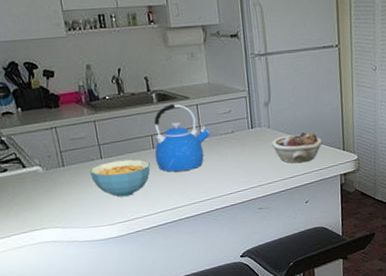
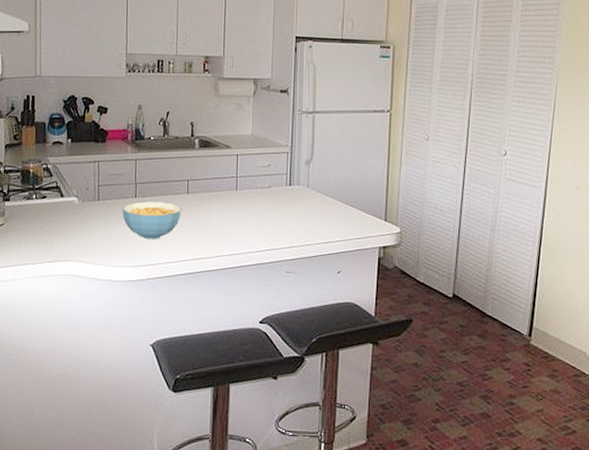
kettle: present [154,104,211,172] -> none [188,151,247,221]
succulent planter: present [271,132,323,164] -> none [307,196,363,229]

